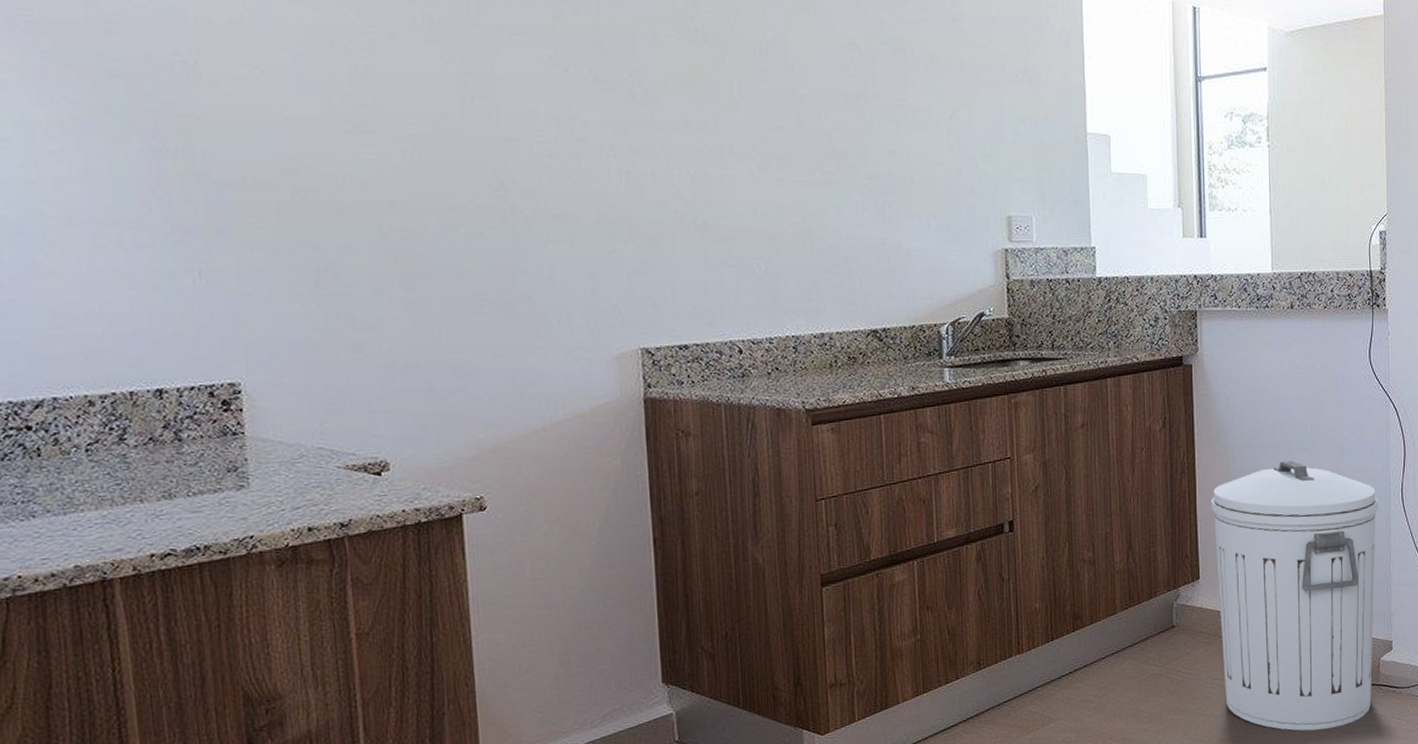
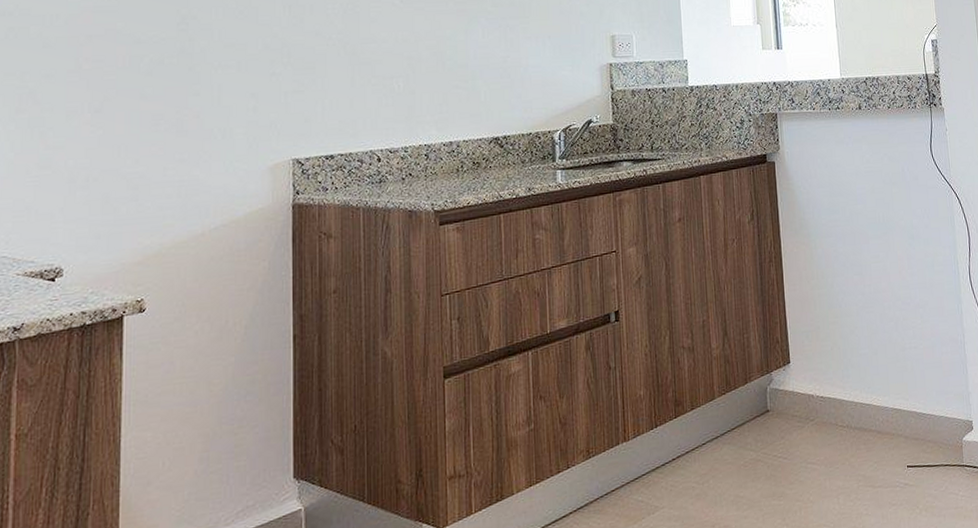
trash can: present [1211,460,1378,731] -> none [797,248,958,515]

